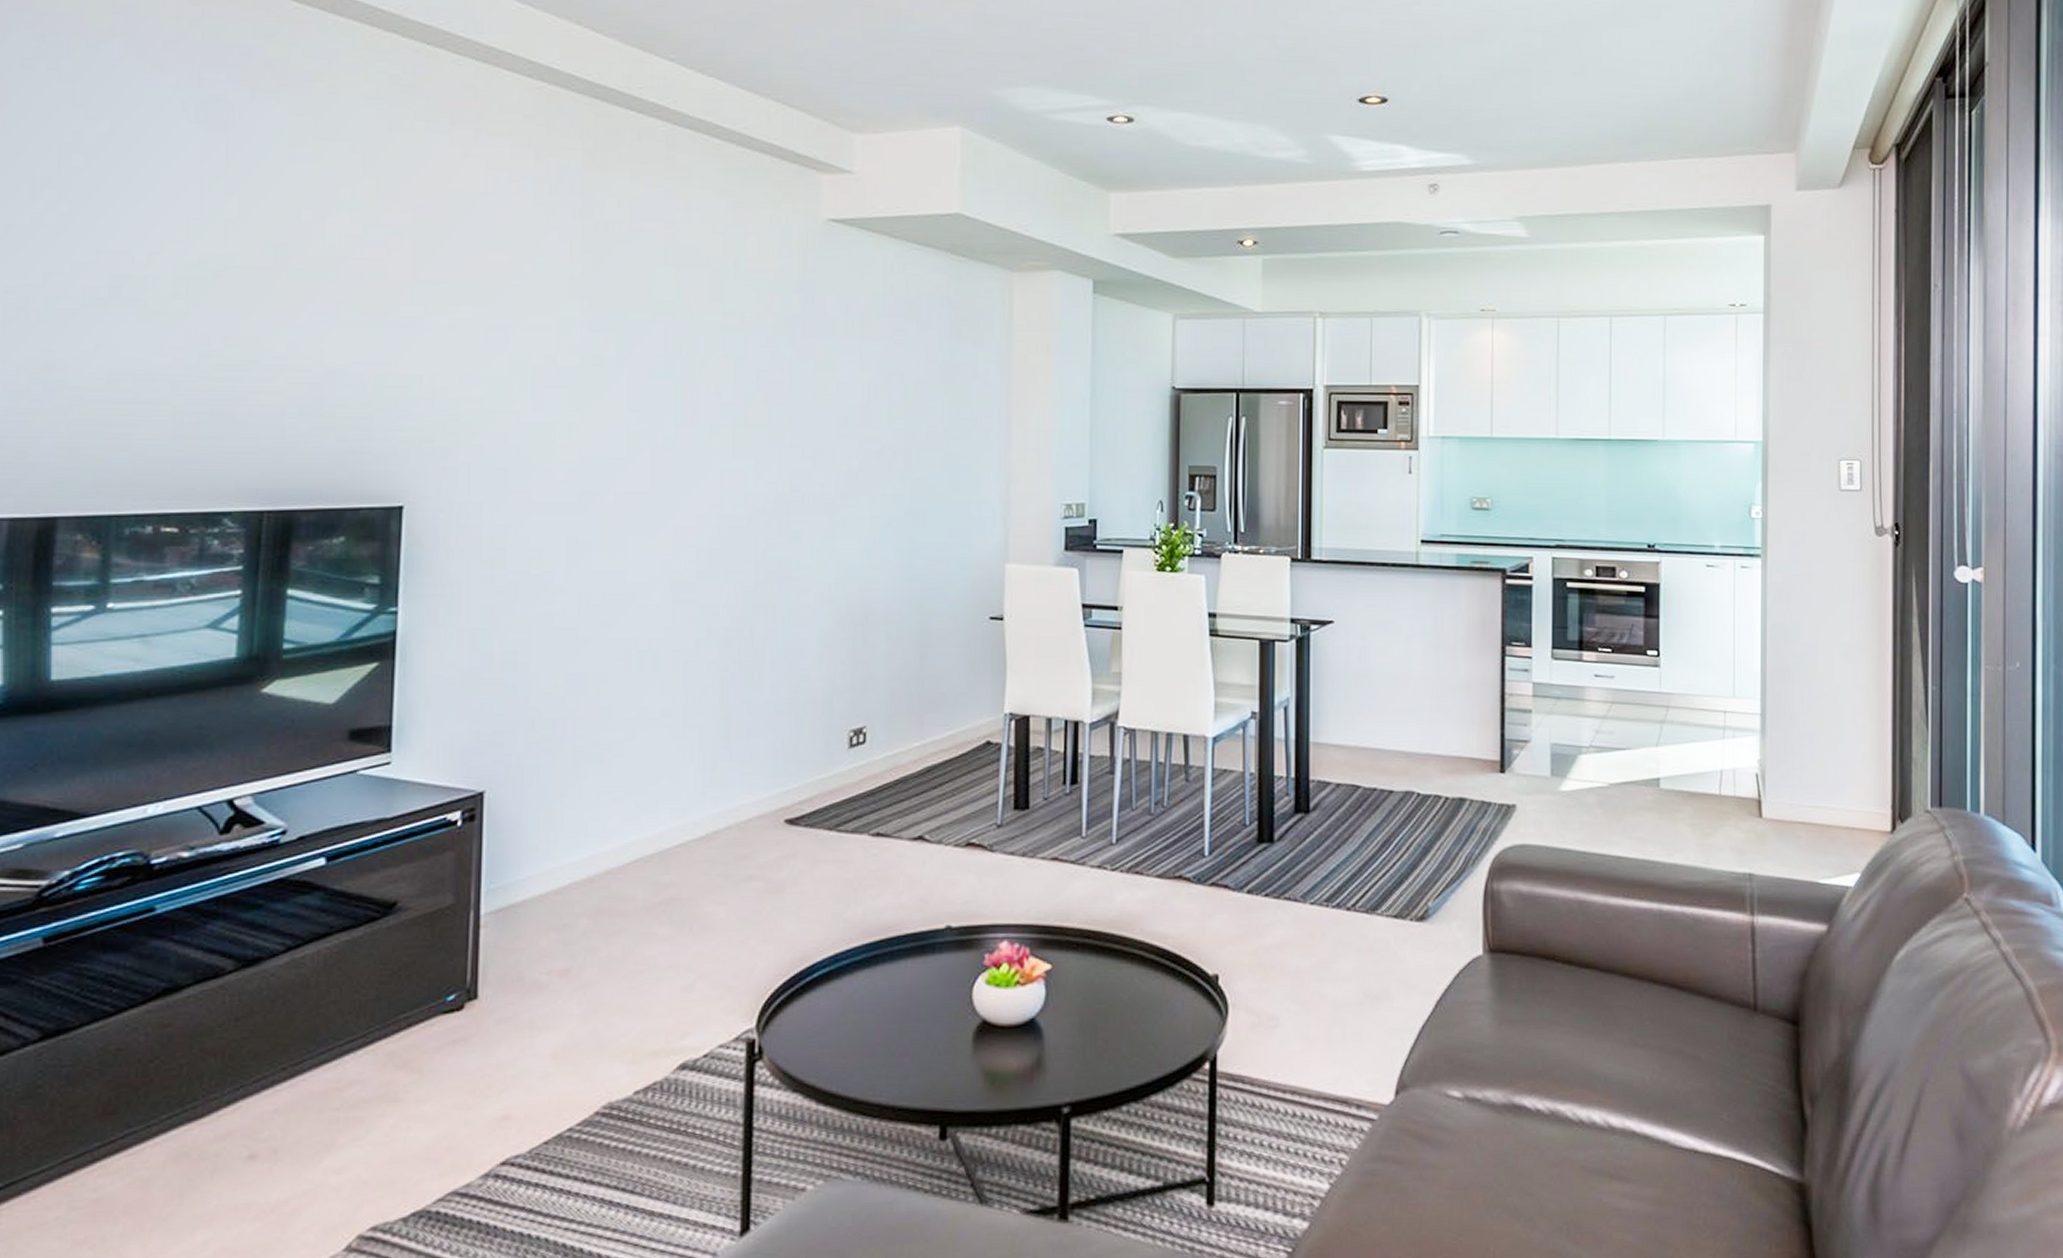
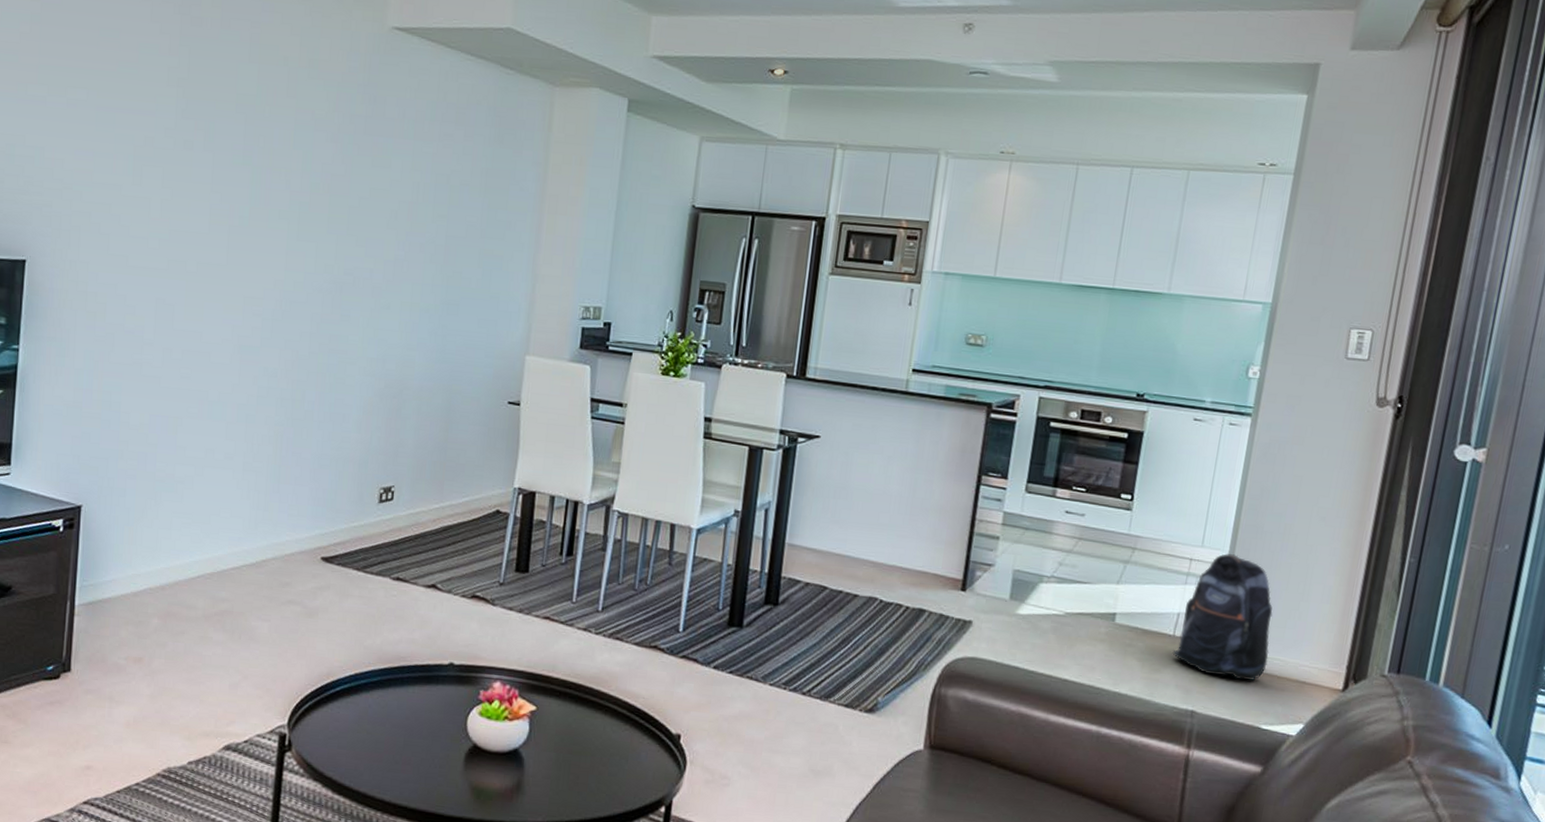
backpack: none [1721,700,1815,834] -> present [1172,553,1273,680]

